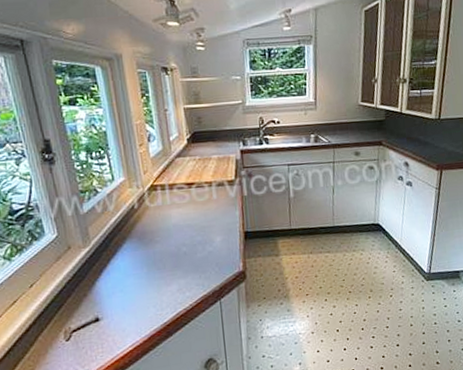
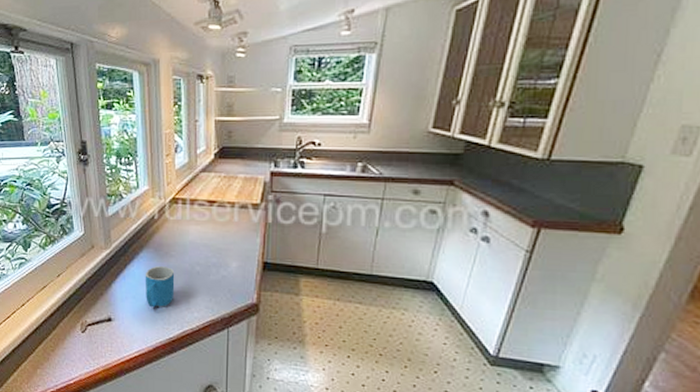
mug: none [130,253,164,297] -> present [145,266,175,308]

